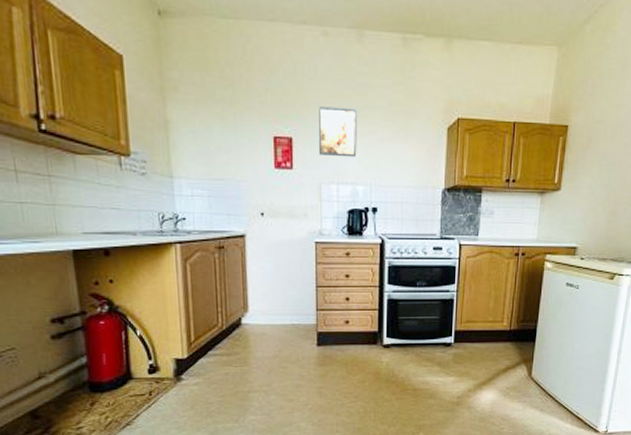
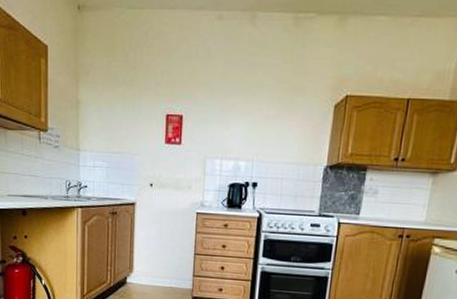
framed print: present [318,106,357,158] -> none [205,86,245,134]

